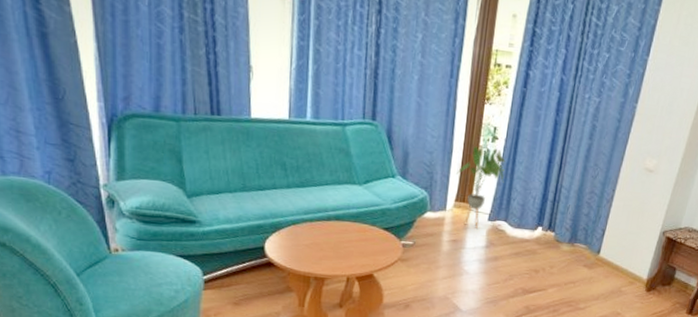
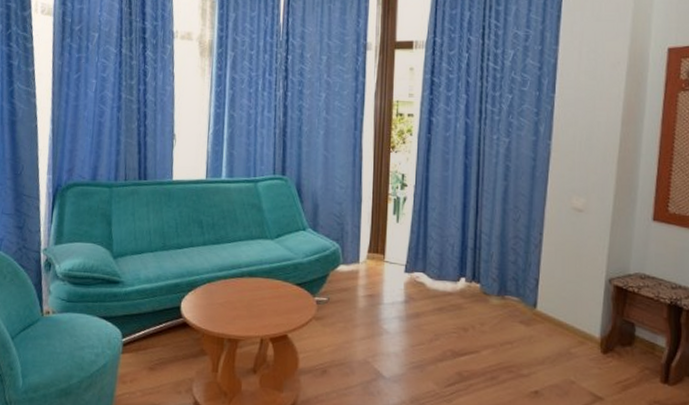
house plant: present [457,146,506,229] -> none [367,194,418,281]

